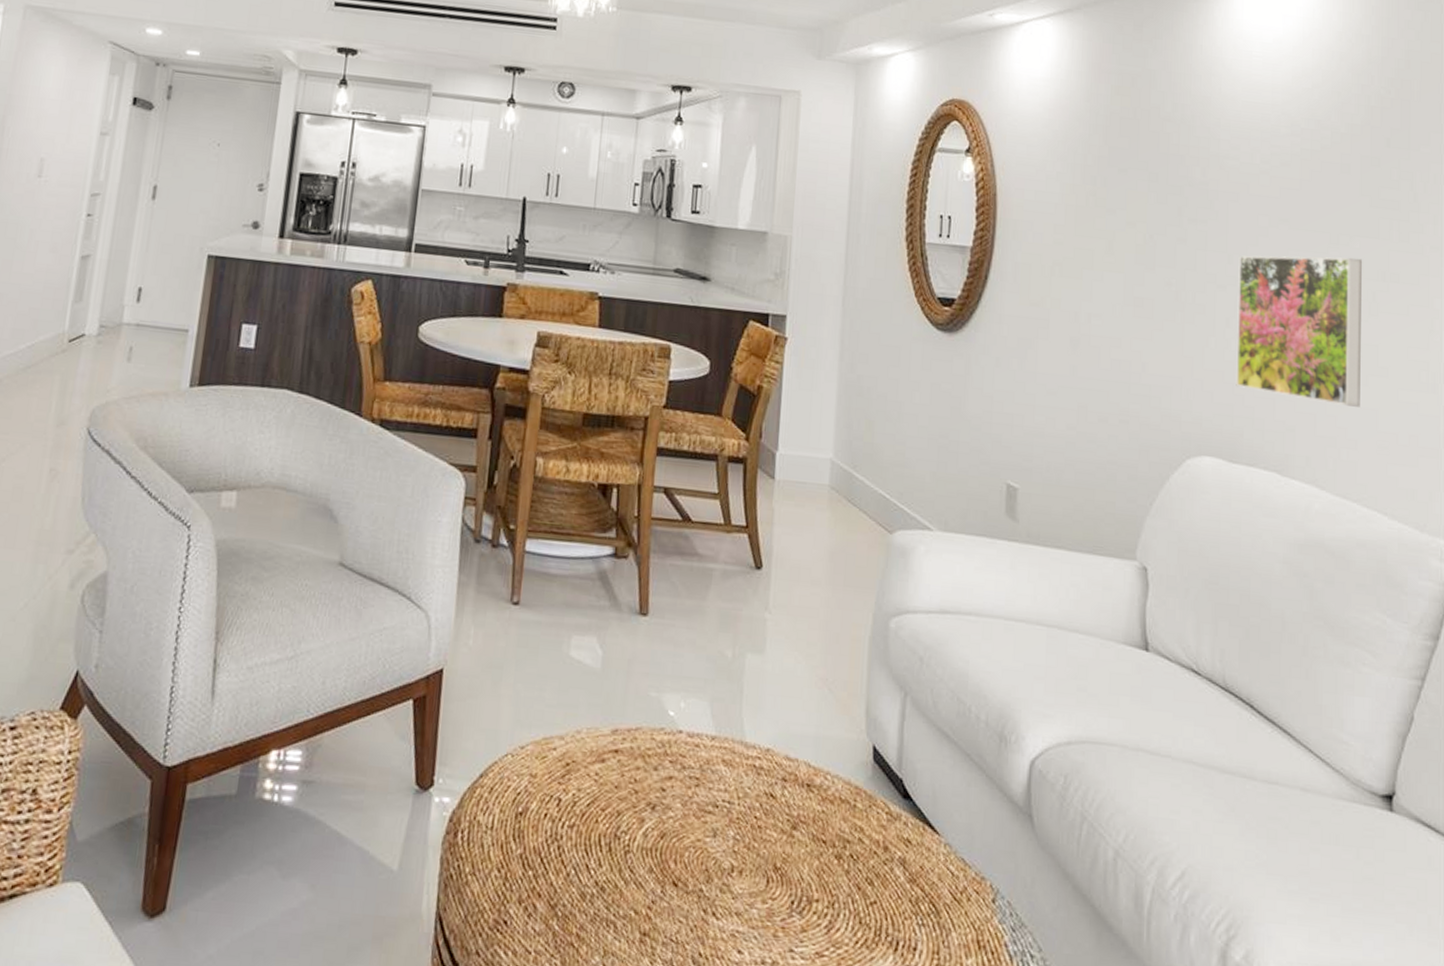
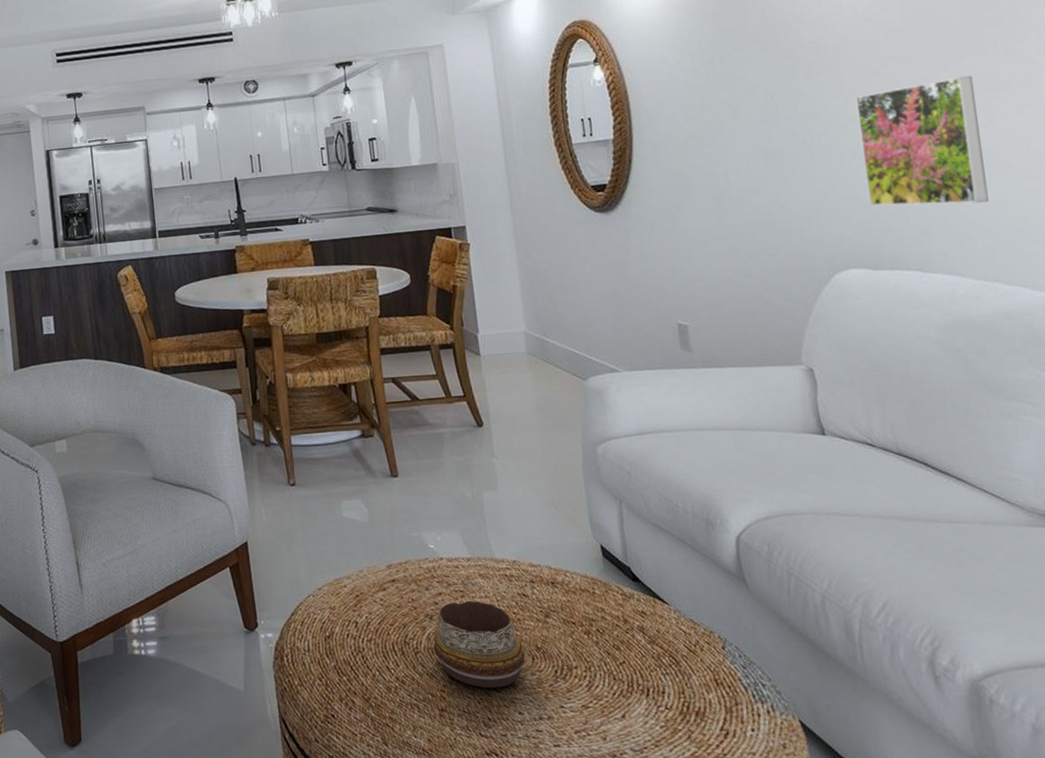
decorative bowl: none [649,791,759,914] -> present [433,601,525,688]

